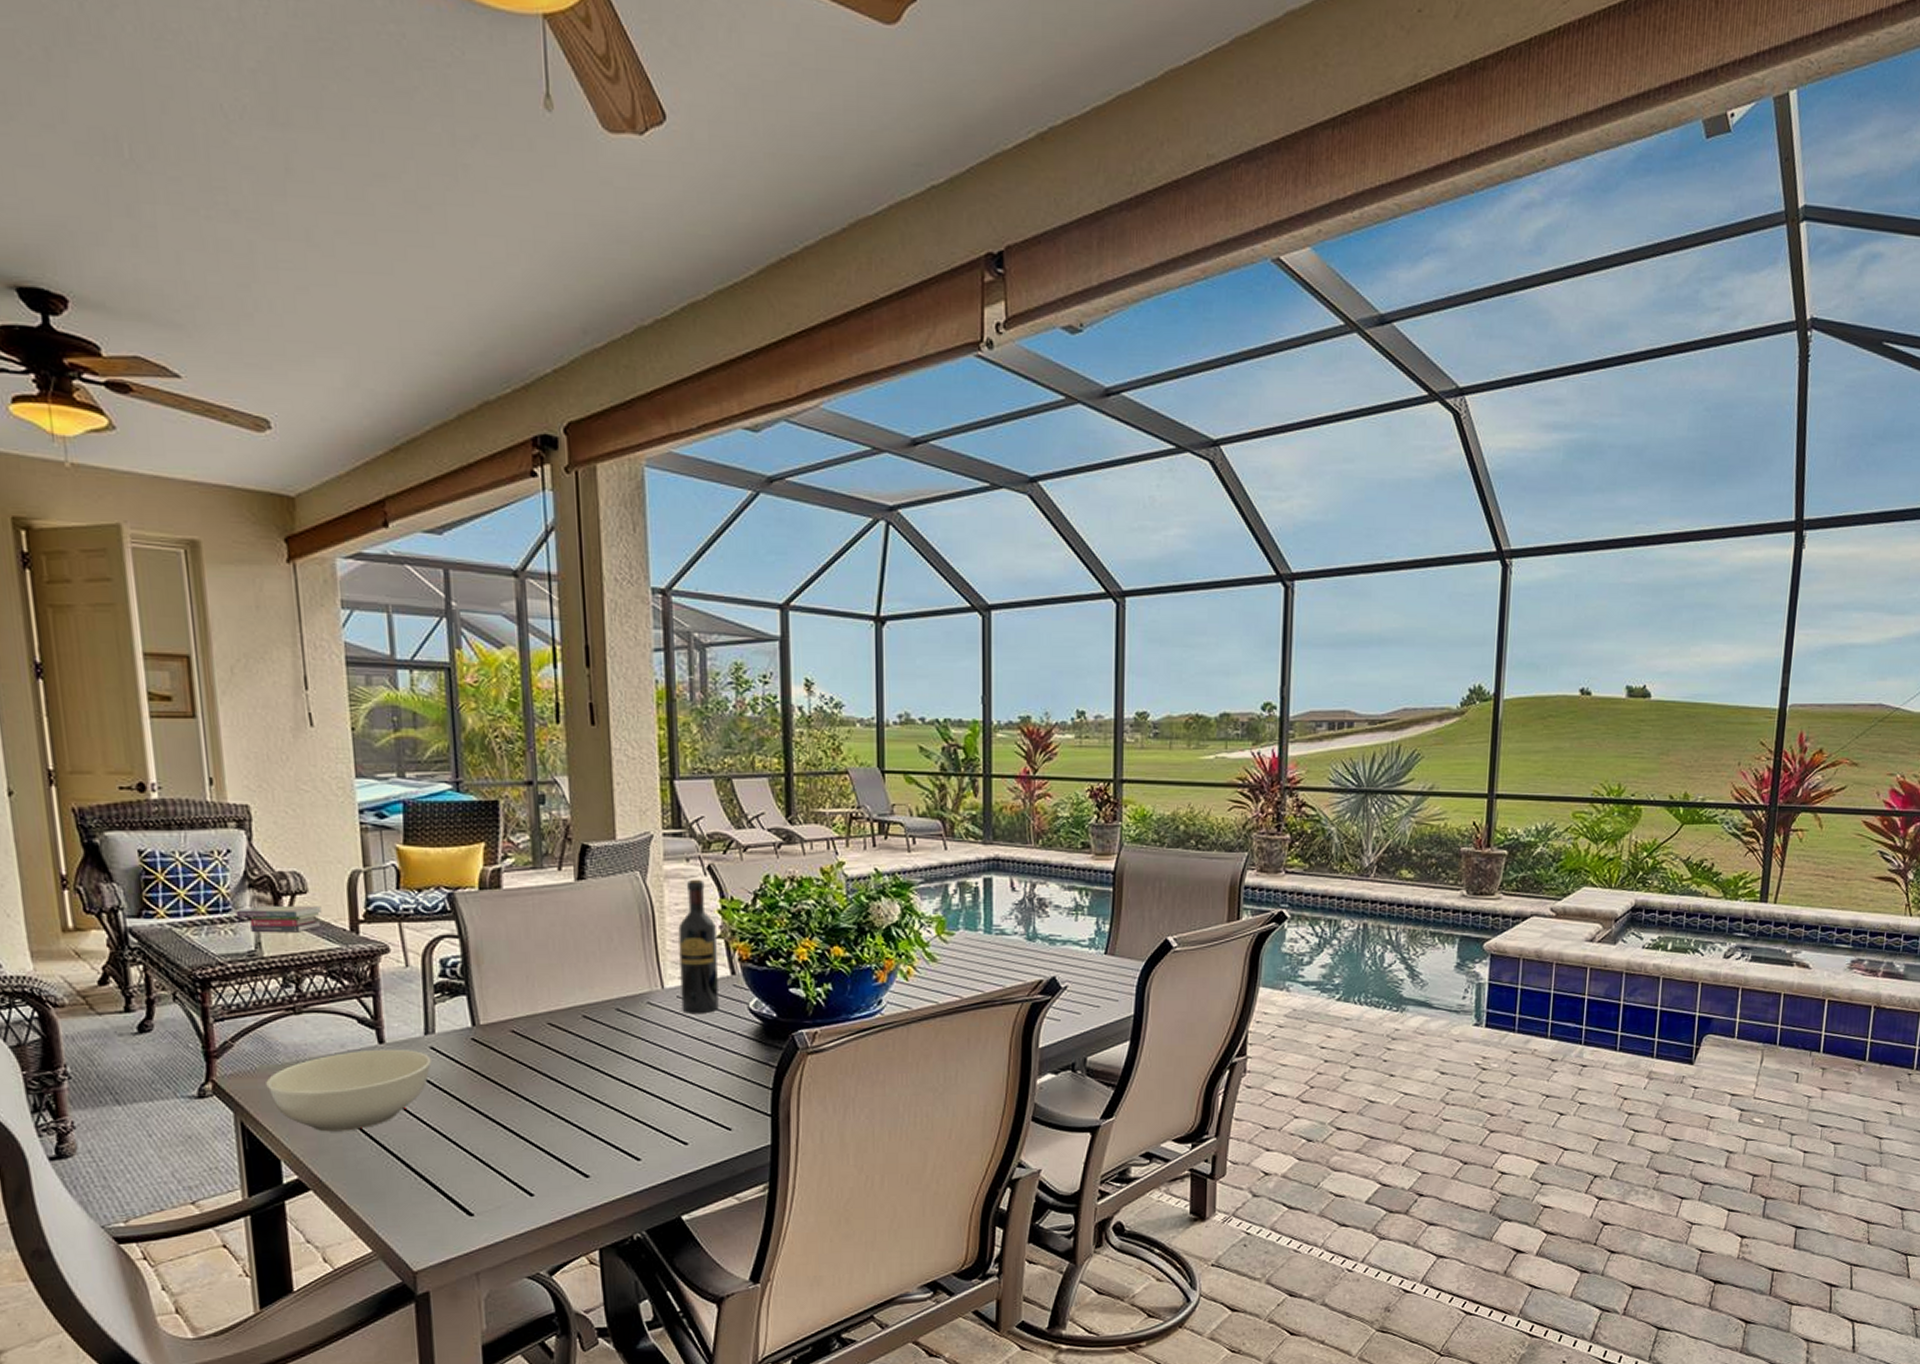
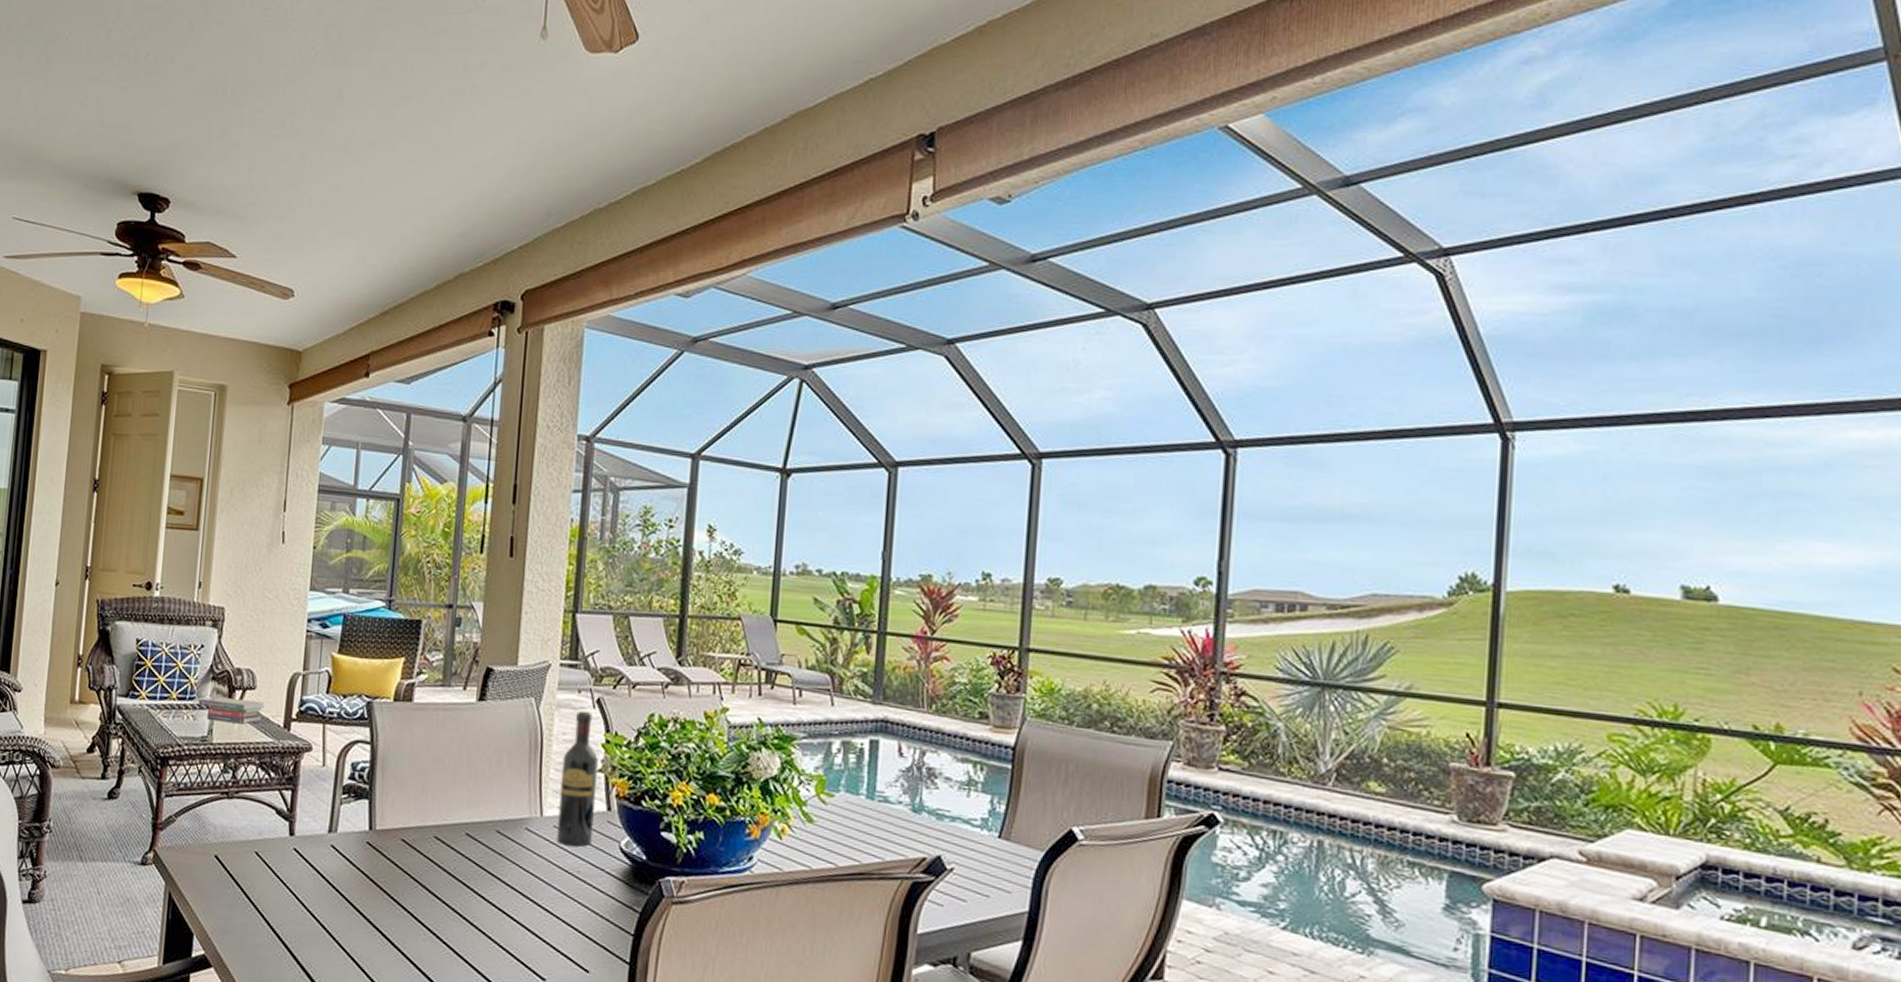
bowl: present [266,1048,432,1132] -> none [194,839,330,916]

